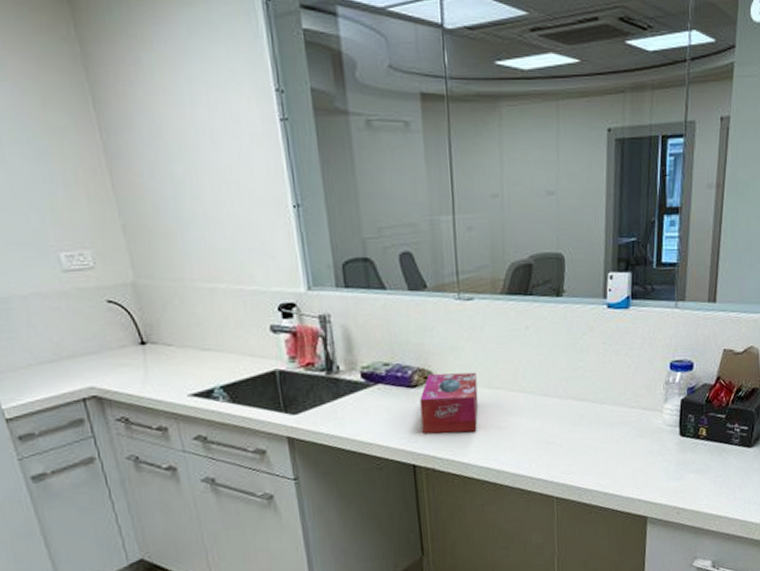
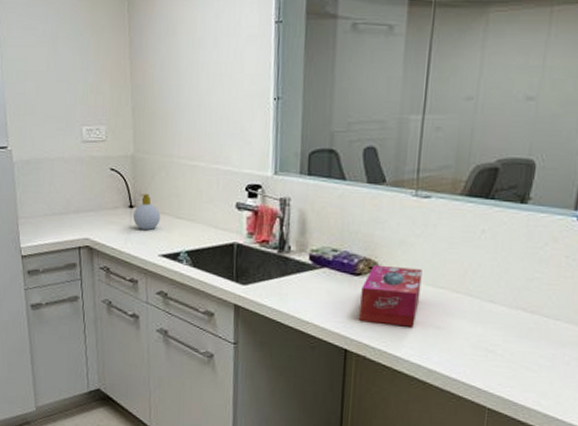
soap bottle: none [147,325,183,368] -> present [133,193,161,230]

